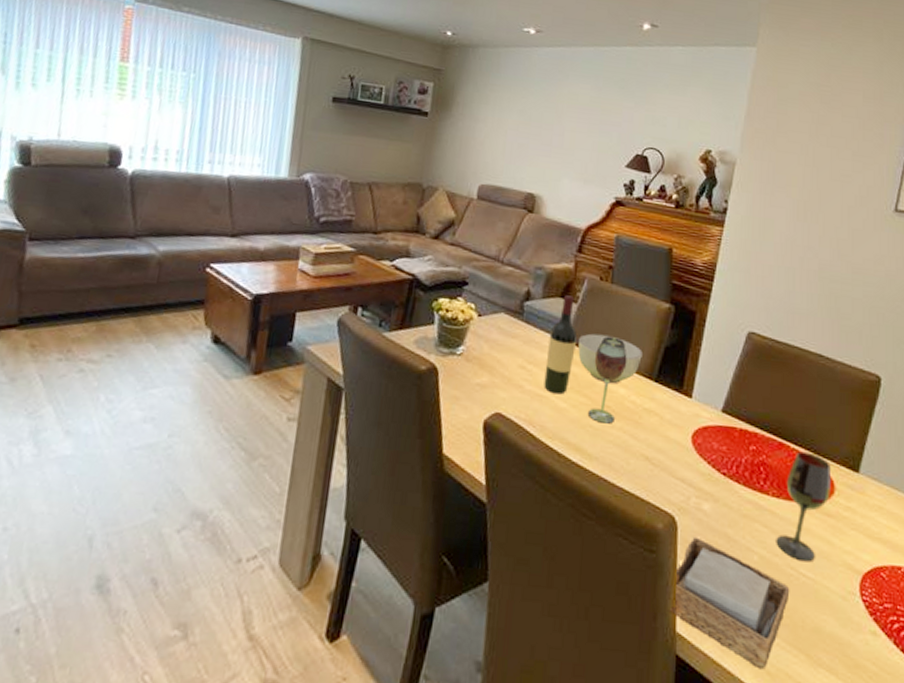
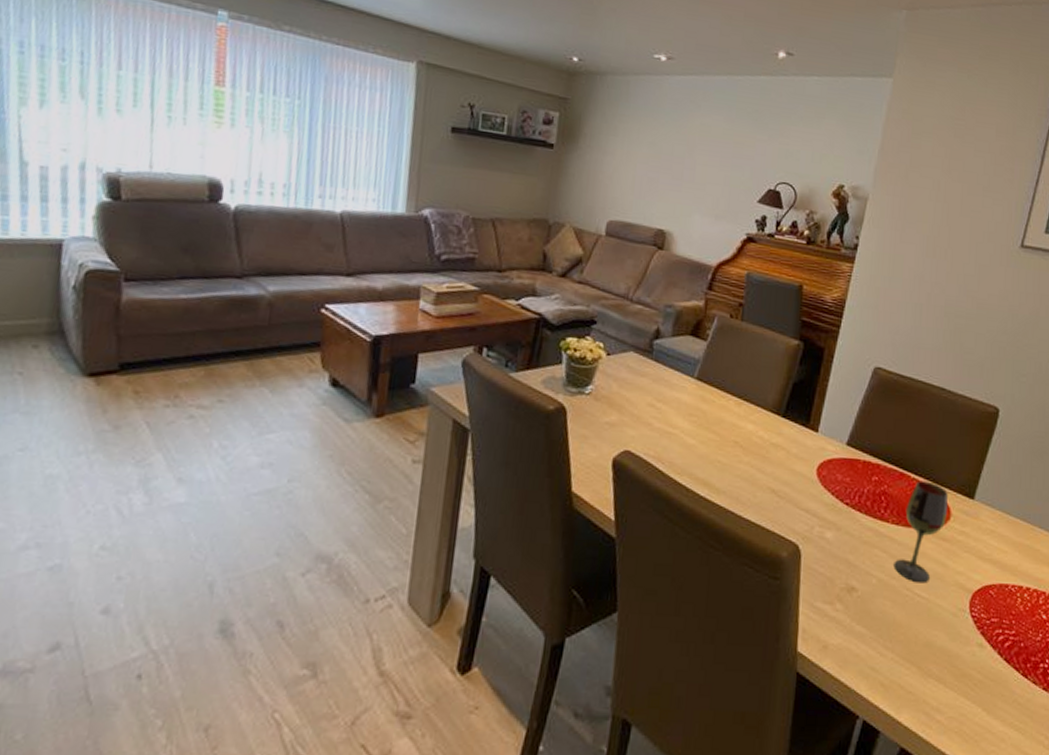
wine bottle: present [544,295,578,395] -> none [673,333,707,431]
bowl: present [578,333,644,384] -> none [707,370,772,420]
wineglass: present [587,336,627,424] -> none [716,373,756,459]
napkin holder: present [669,536,790,670] -> none [791,563,905,682]

